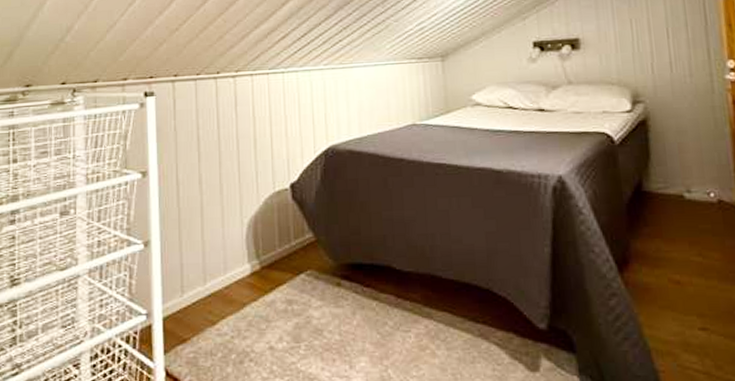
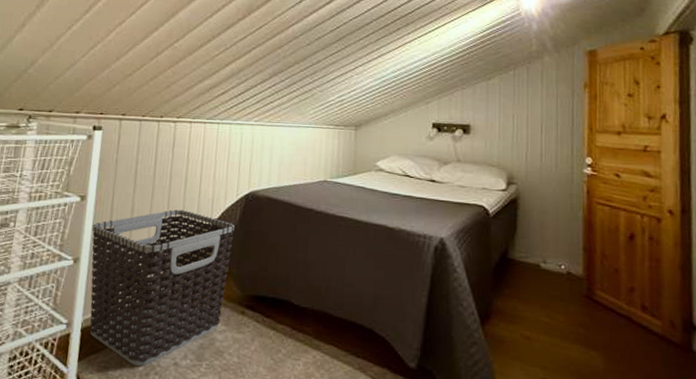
clothes hamper: none [159,175,317,355] -> present [89,209,235,367]

